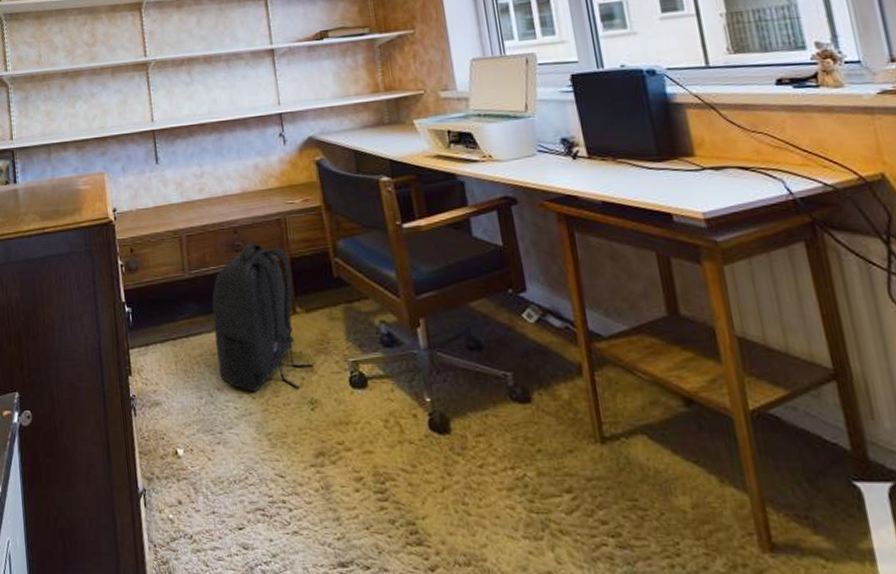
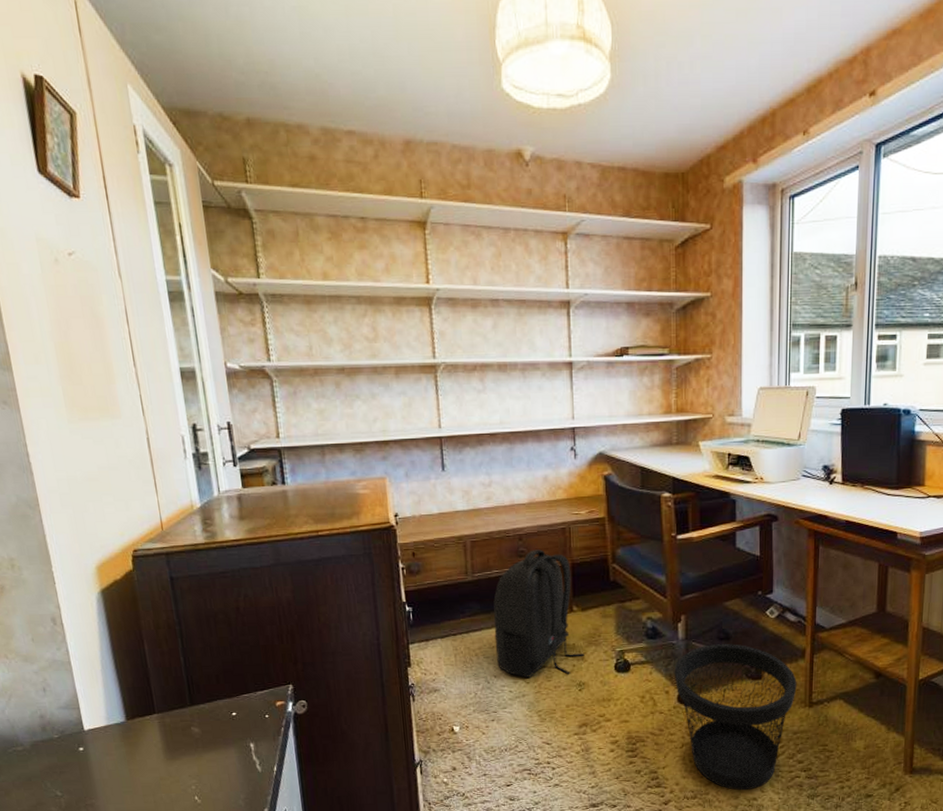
wastebasket: none [419,355,580,559] -> present [674,644,797,791]

